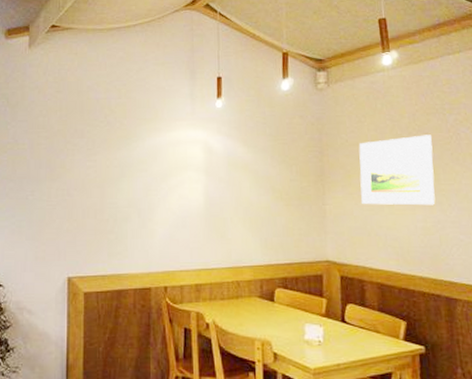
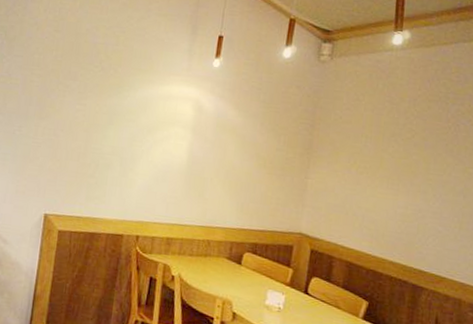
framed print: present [359,135,436,206] -> none [345,121,429,194]

